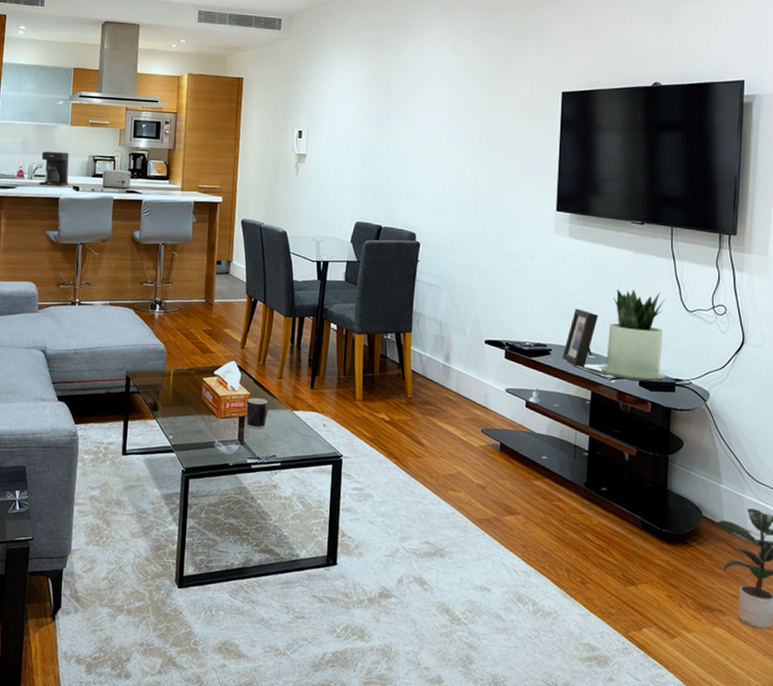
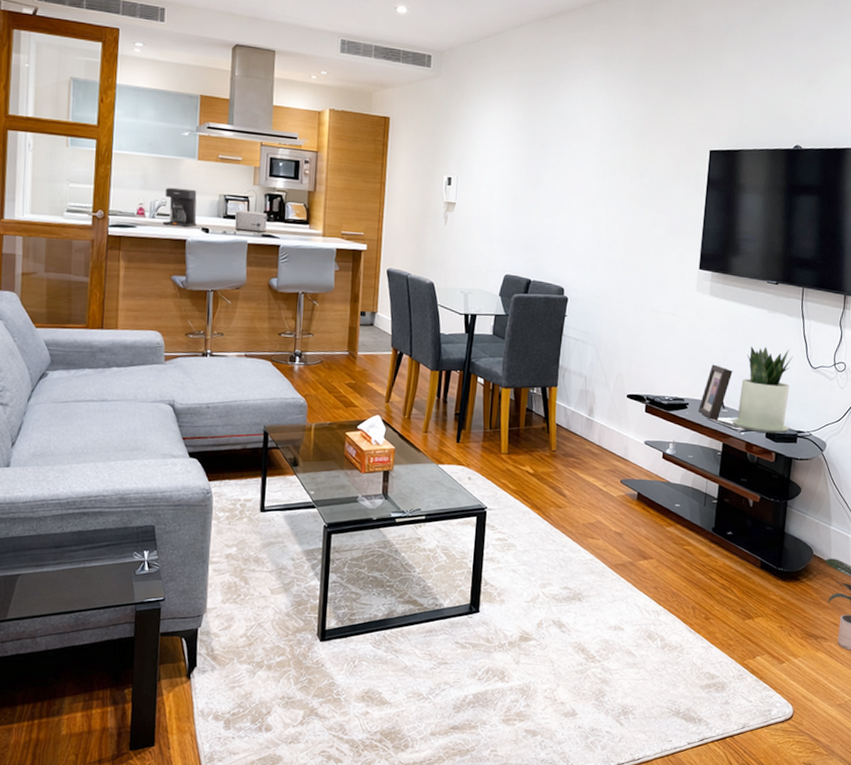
mug: present [246,397,269,429] -> none [390,451,414,483]

